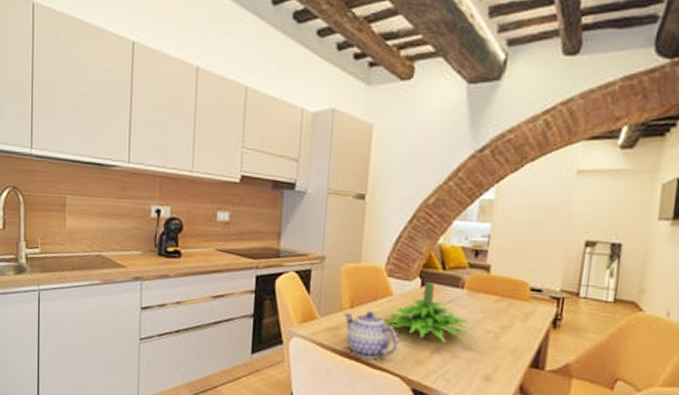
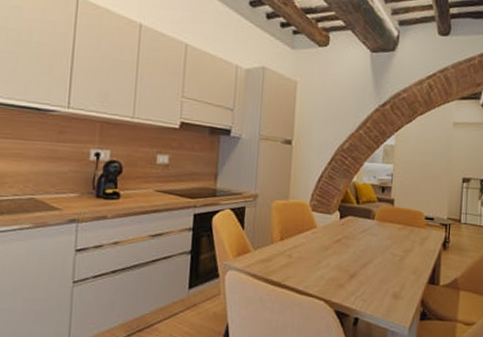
teapot: present [344,311,399,360] -> none [275,243,323,287]
plant: present [372,282,482,344] -> none [300,215,390,268]

